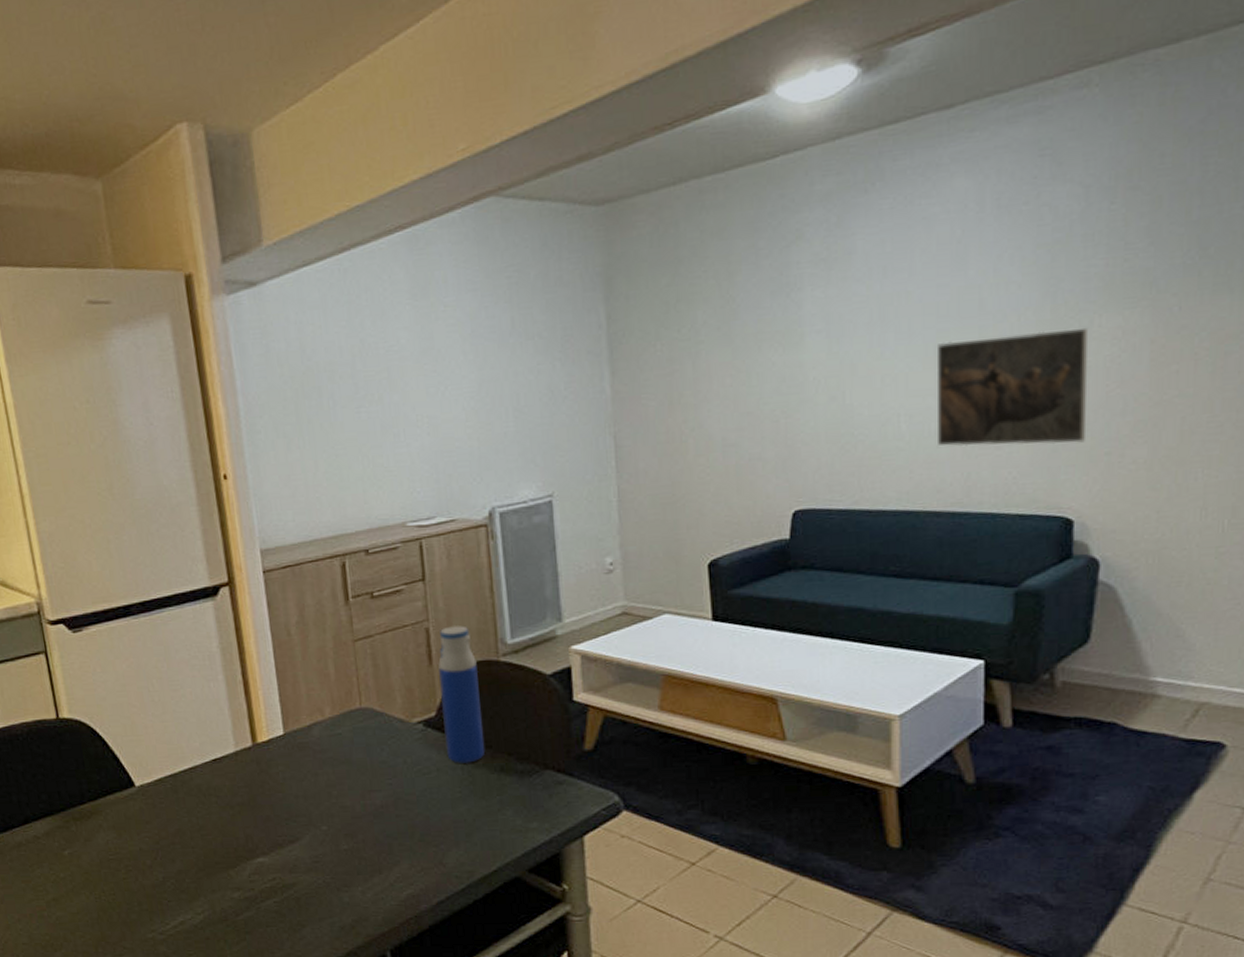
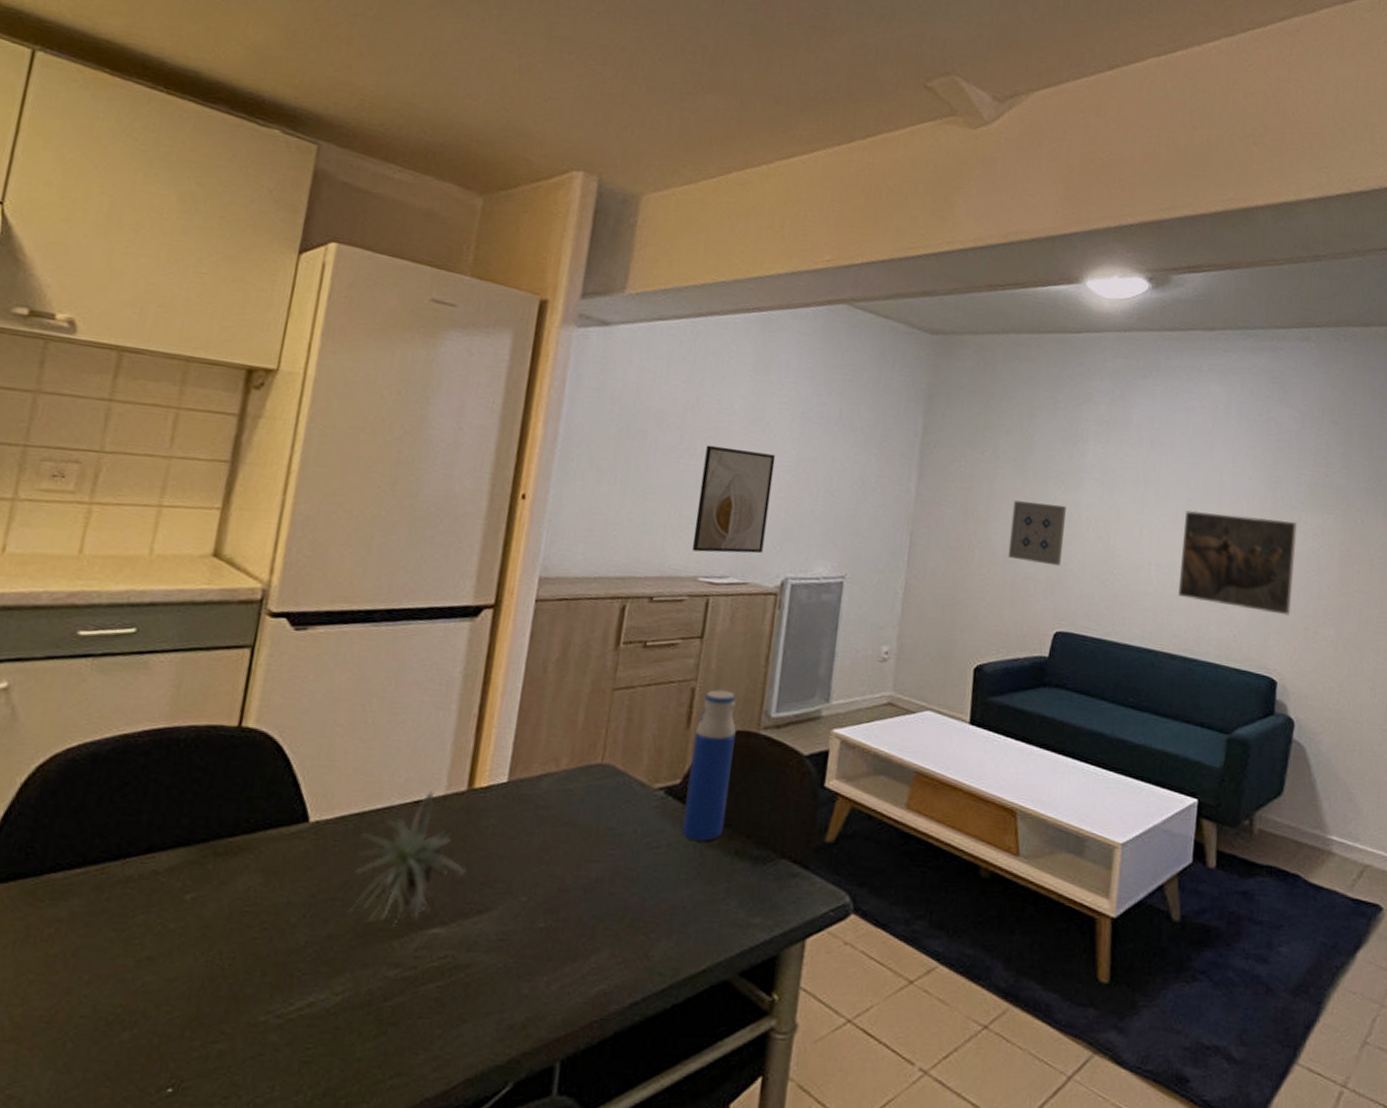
succulent plant: none [177,750,271,861] -> present [347,791,466,928]
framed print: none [383,383,463,498] -> present [691,445,776,554]
wall art: none [724,369,791,441] -> present [1007,500,1066,566]

